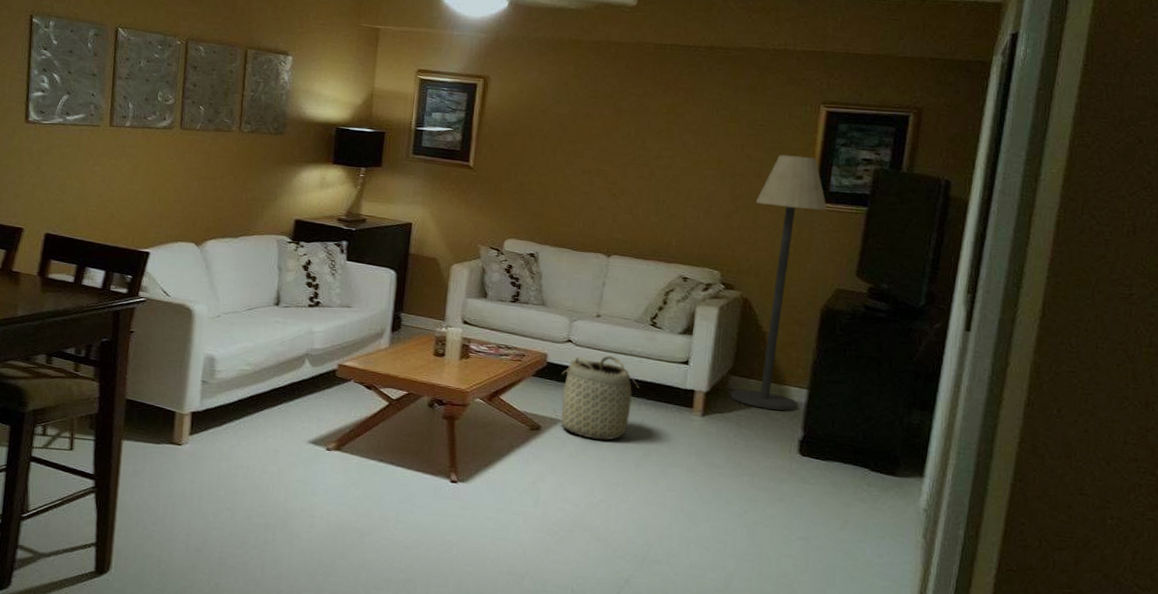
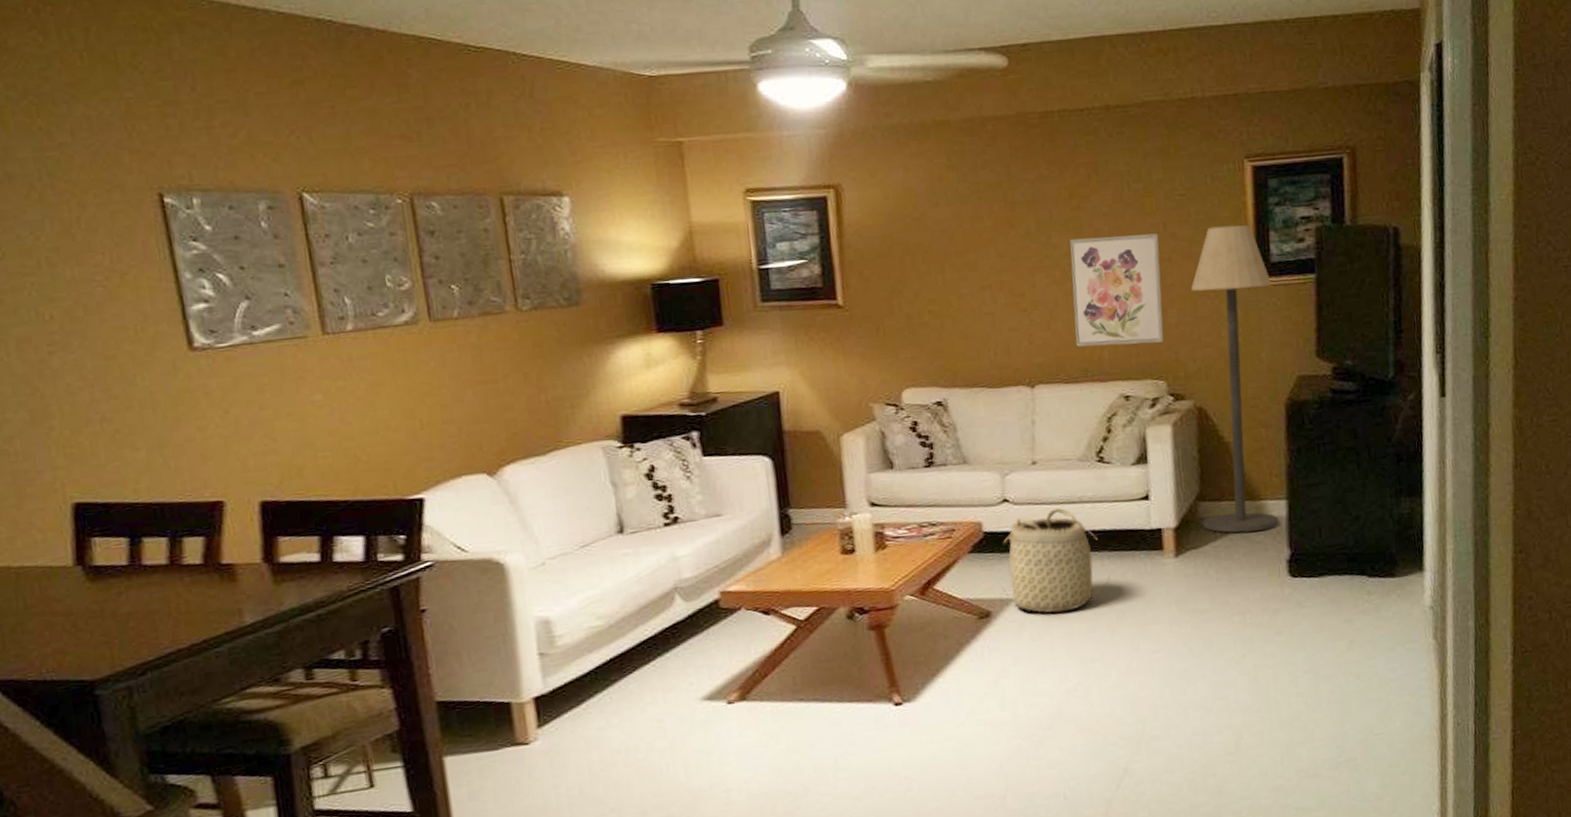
wall art: none [650,146,736,240] -> present [1070,233,1164,347]

